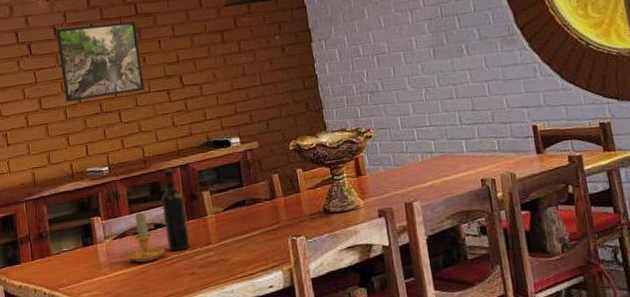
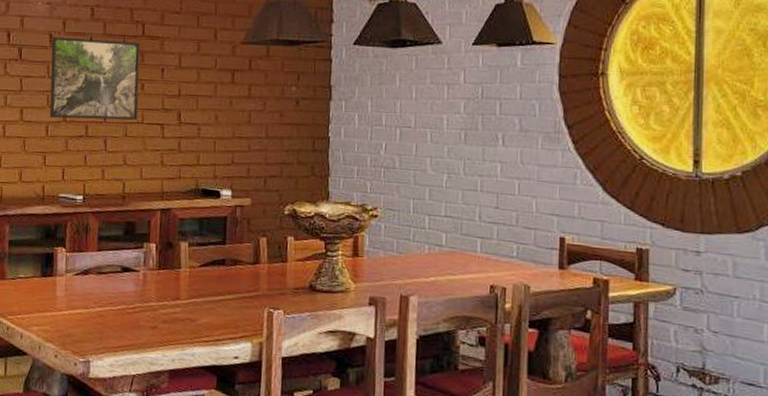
candle: present [124,211,165,263] -> none [85,250,129,306]
wine bottle: present [161,168,191,252] -> none [132,210,159,301]

